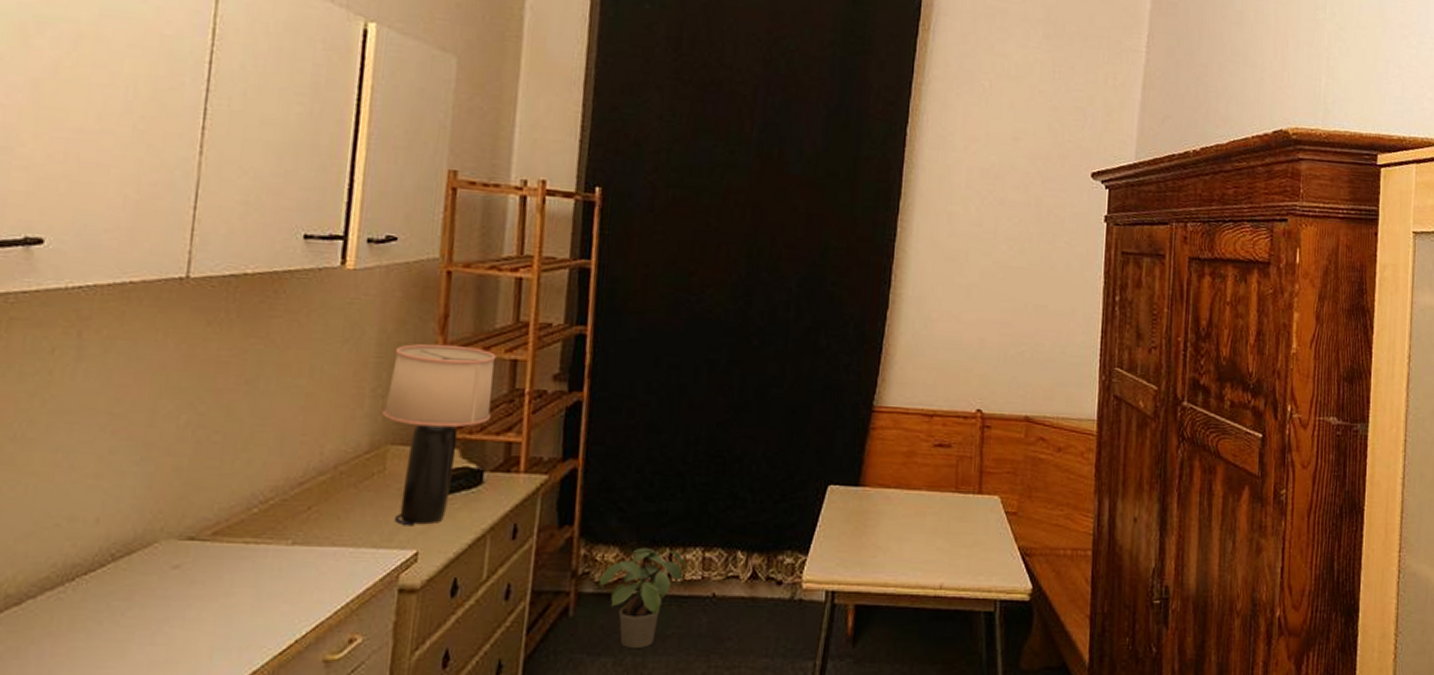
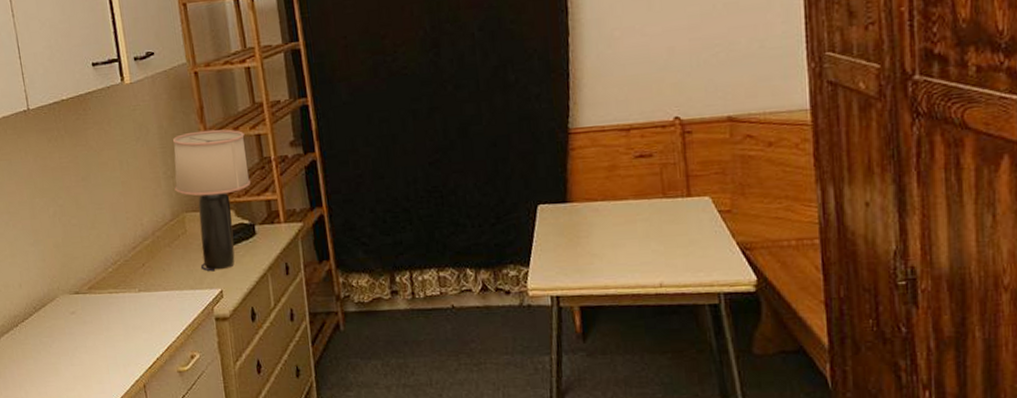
potted plant: present [598,547,687,648] -> none [358,272,427,352]

